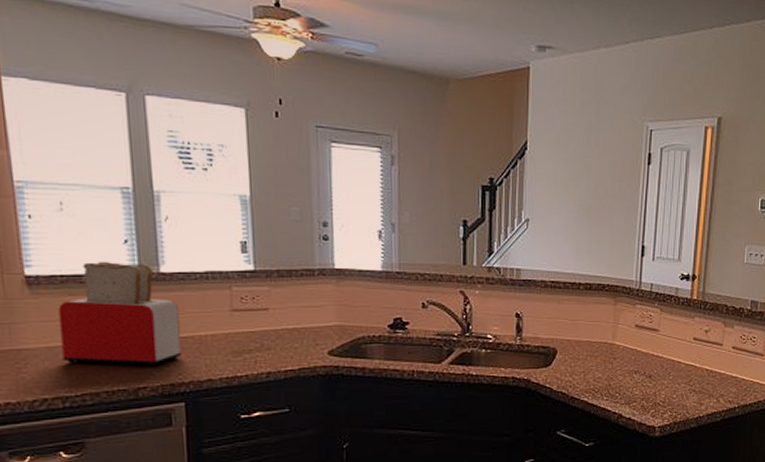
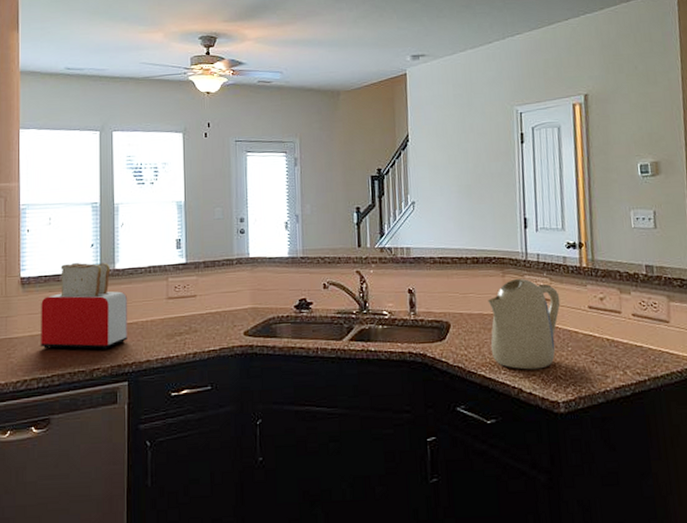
kettle: none [595,307,668,397] -> present [488,278,561,370]

